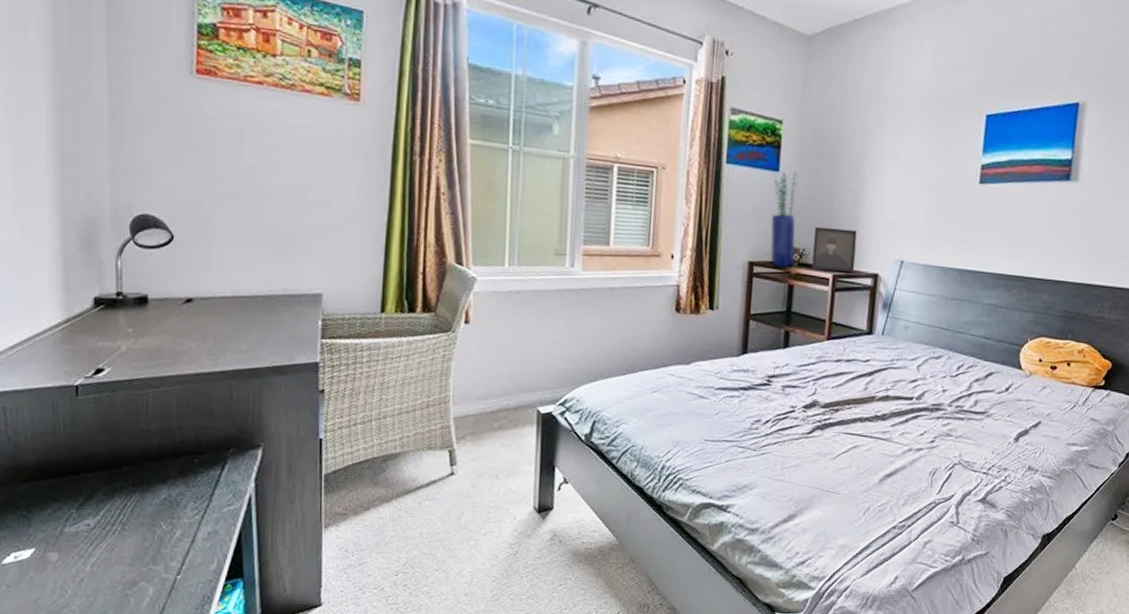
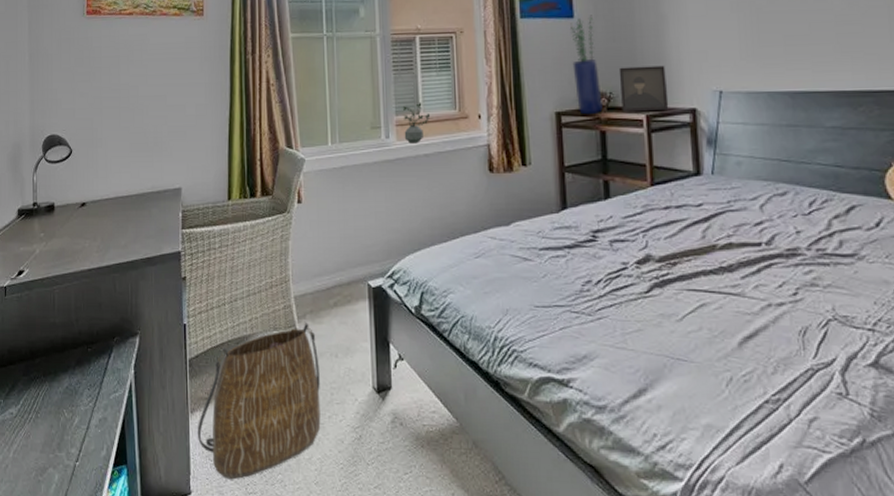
tote bag: none [331,444,477,592] -> present [197,323,321,480]
potted plant: none [590,233,621,276] -> present [402,102,431,144]

